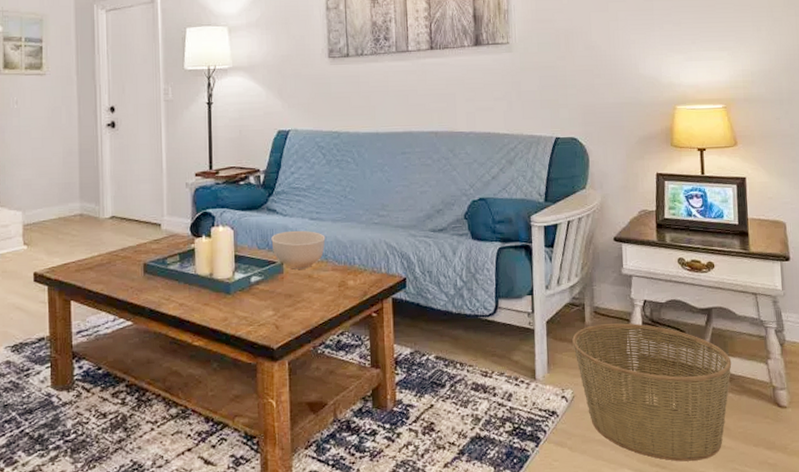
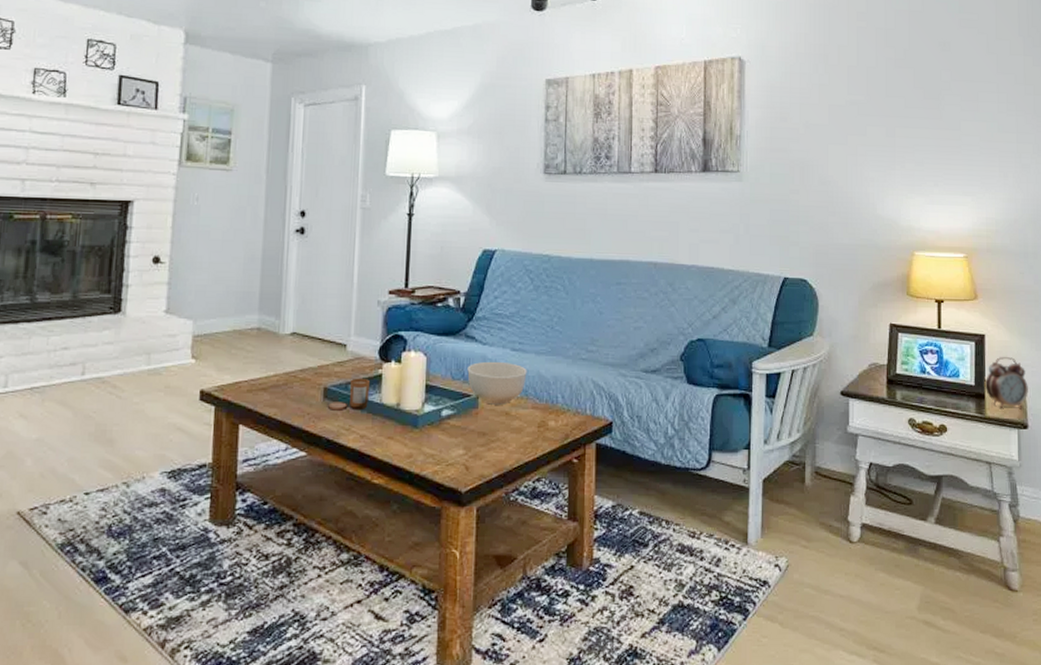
candle: none [149,252,184,283] -> present [328,378,369,411]
basket: present [572,323,732,462] -> none [790,487,961,646]
alarm clock: none [748,196,789,244] -> present [985,357,1028,410]

